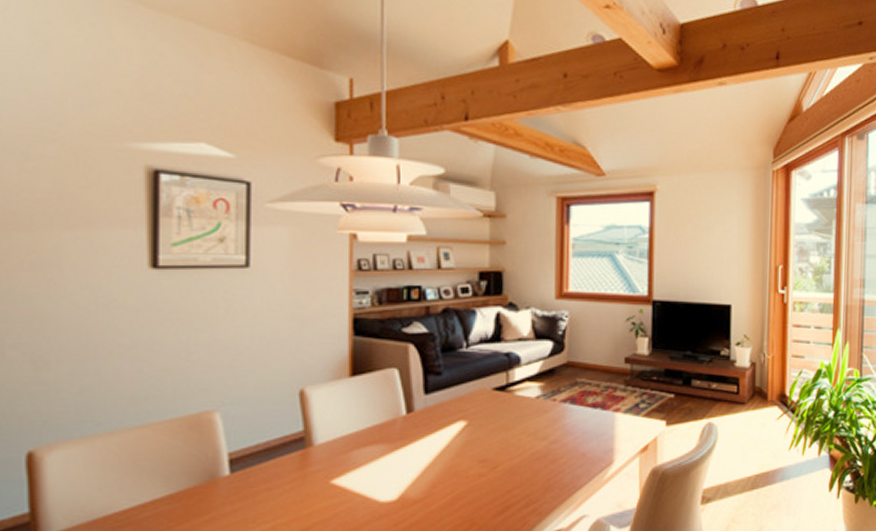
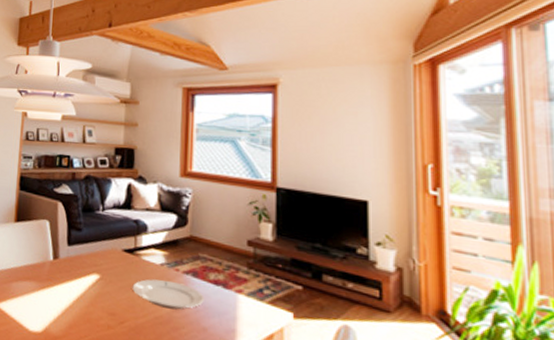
plate: none [505,412,583,442] -> present [132,279,204,310]

